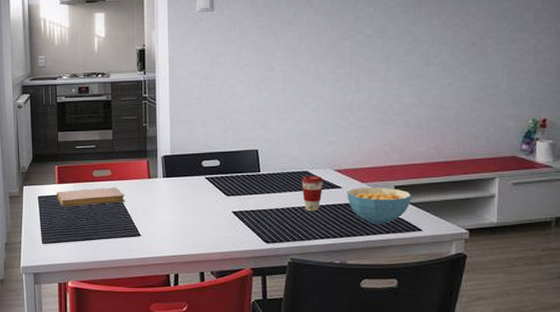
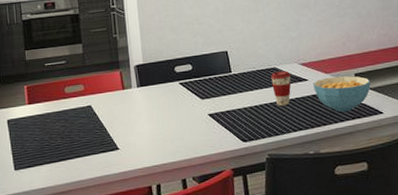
notebook: present [56,187,125,207] -> none [26,102,100,129]

